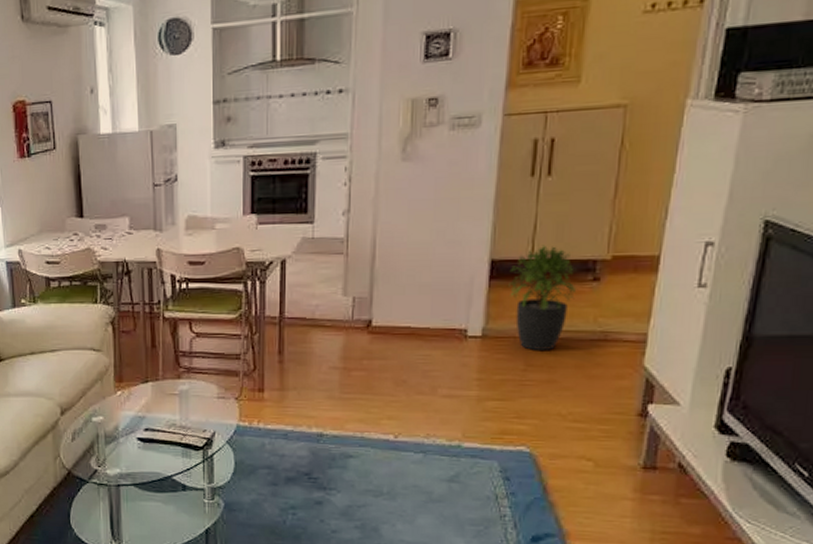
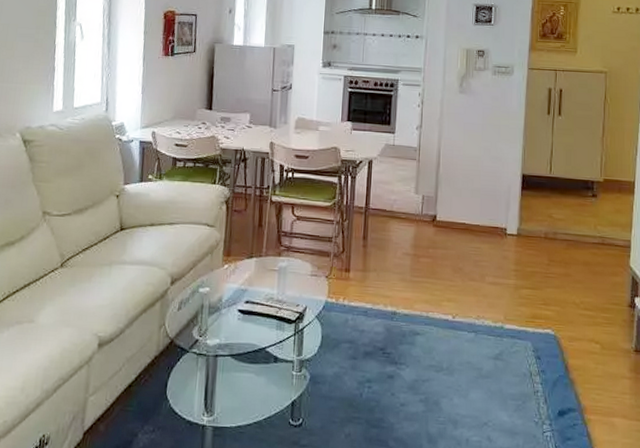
potted plant: present [507,245,577,350] -> none [534,166,582,249]

